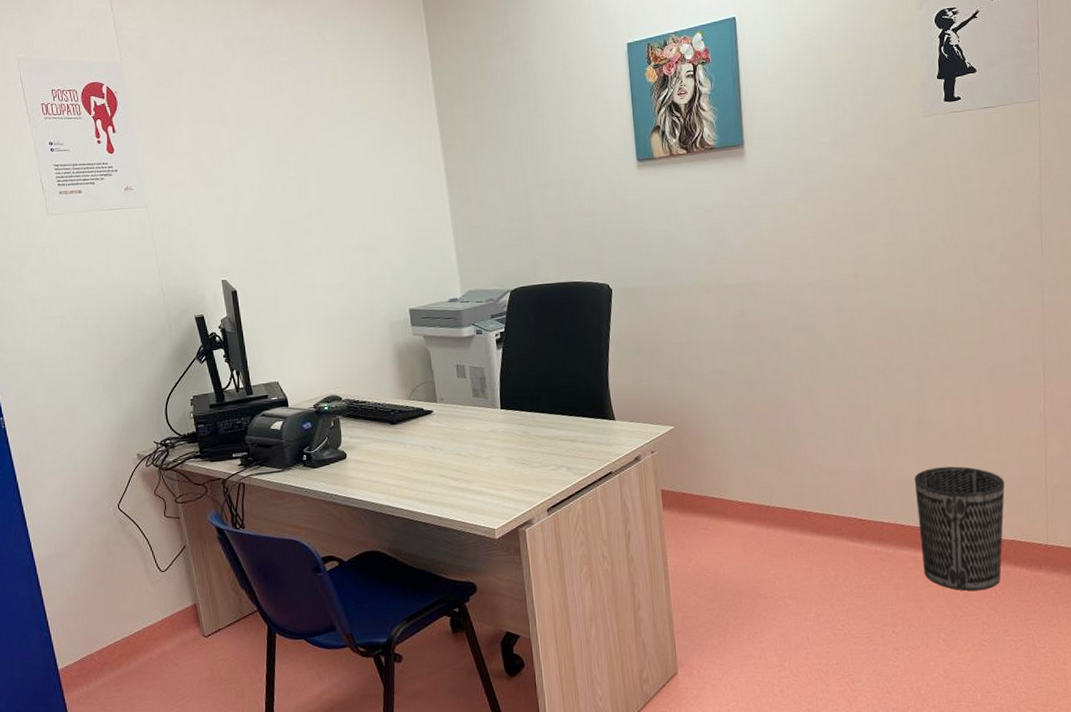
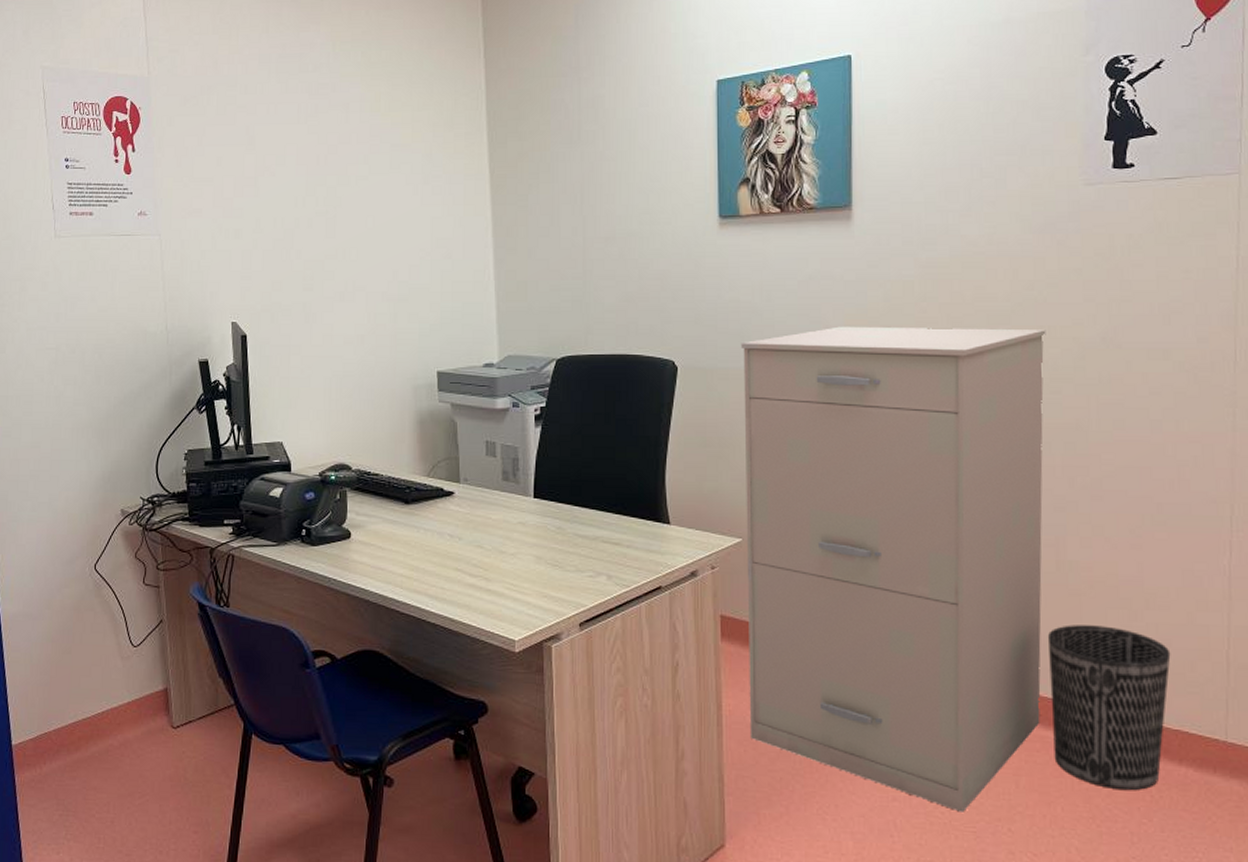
filing cabinet: none [662,236,912,623] -> present [740,326,1046,812]

